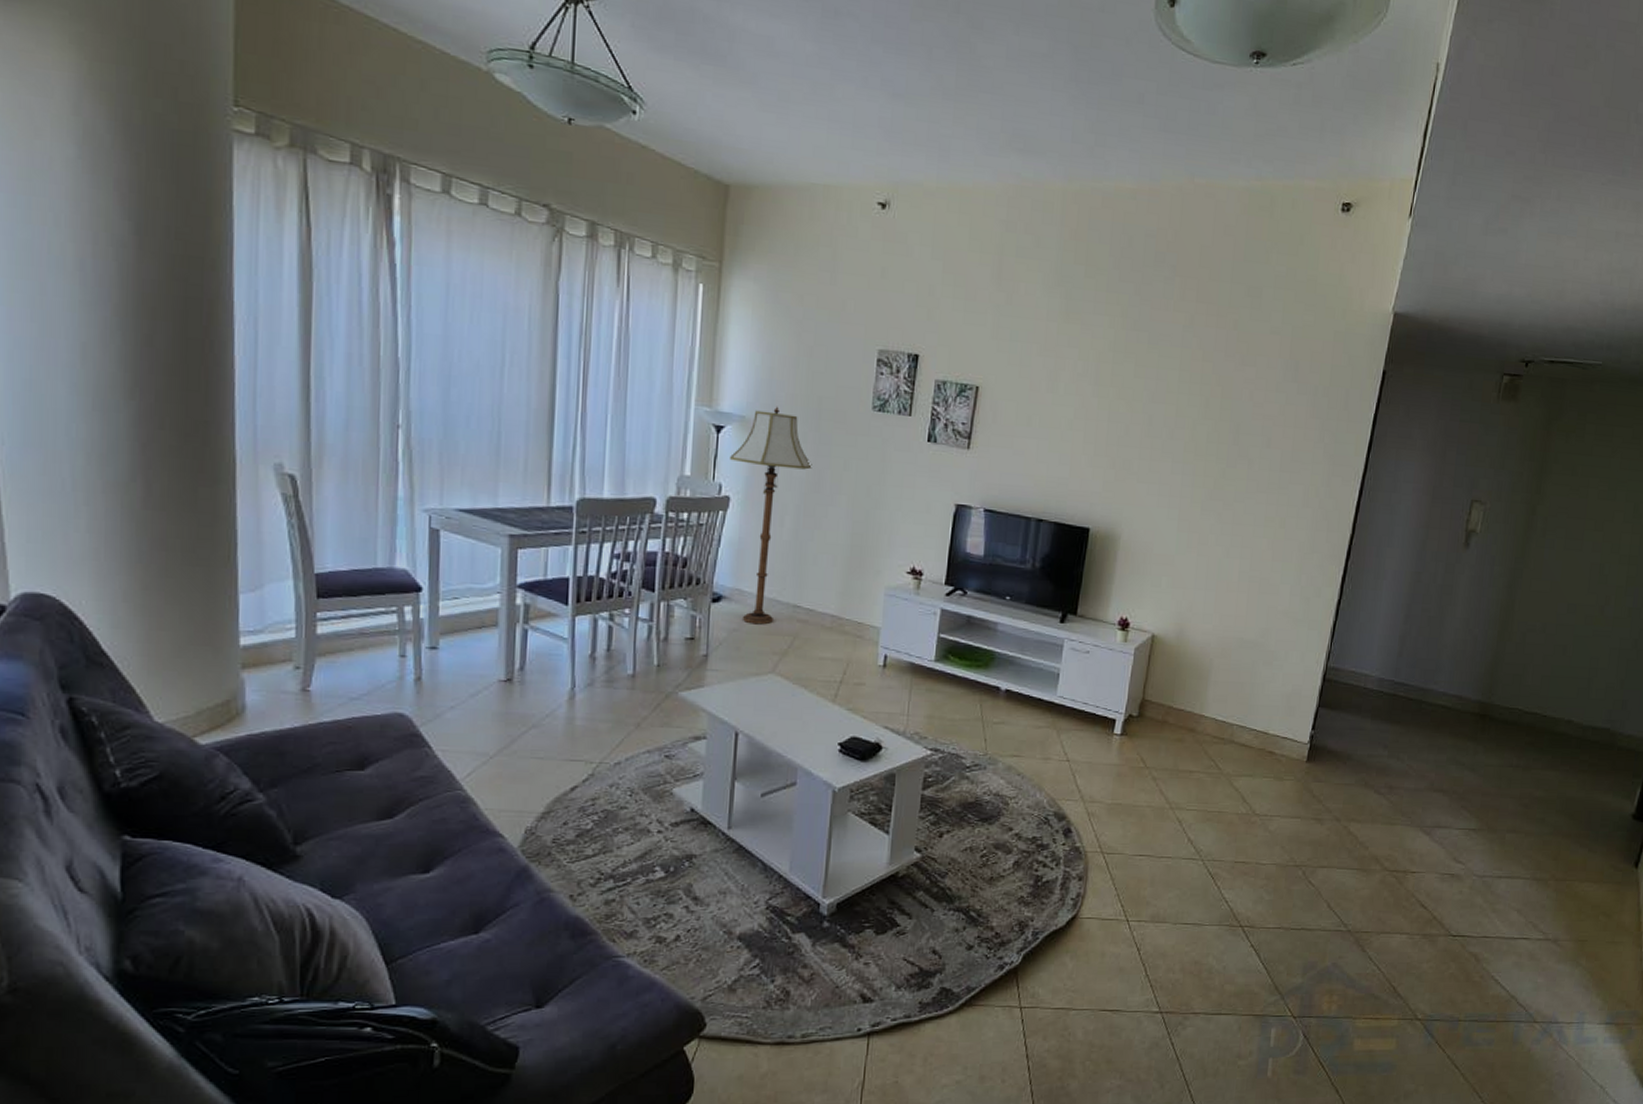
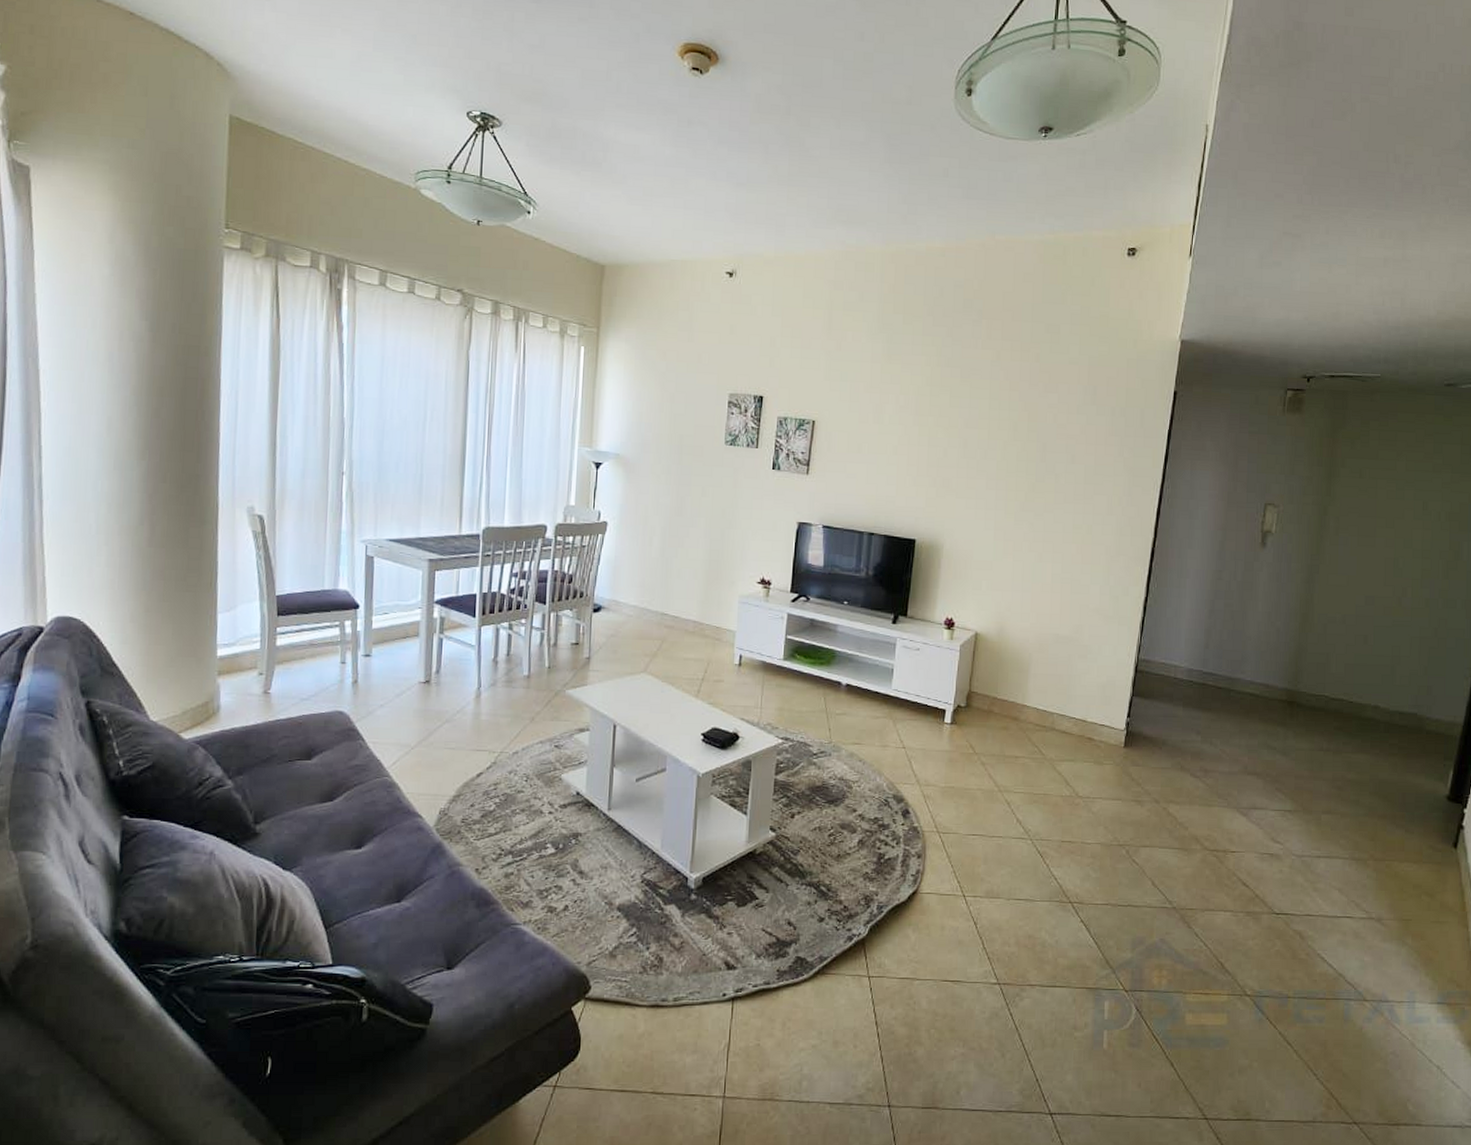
floor lamp: present [730,406,812,625] -> none [607,444,675,631]

